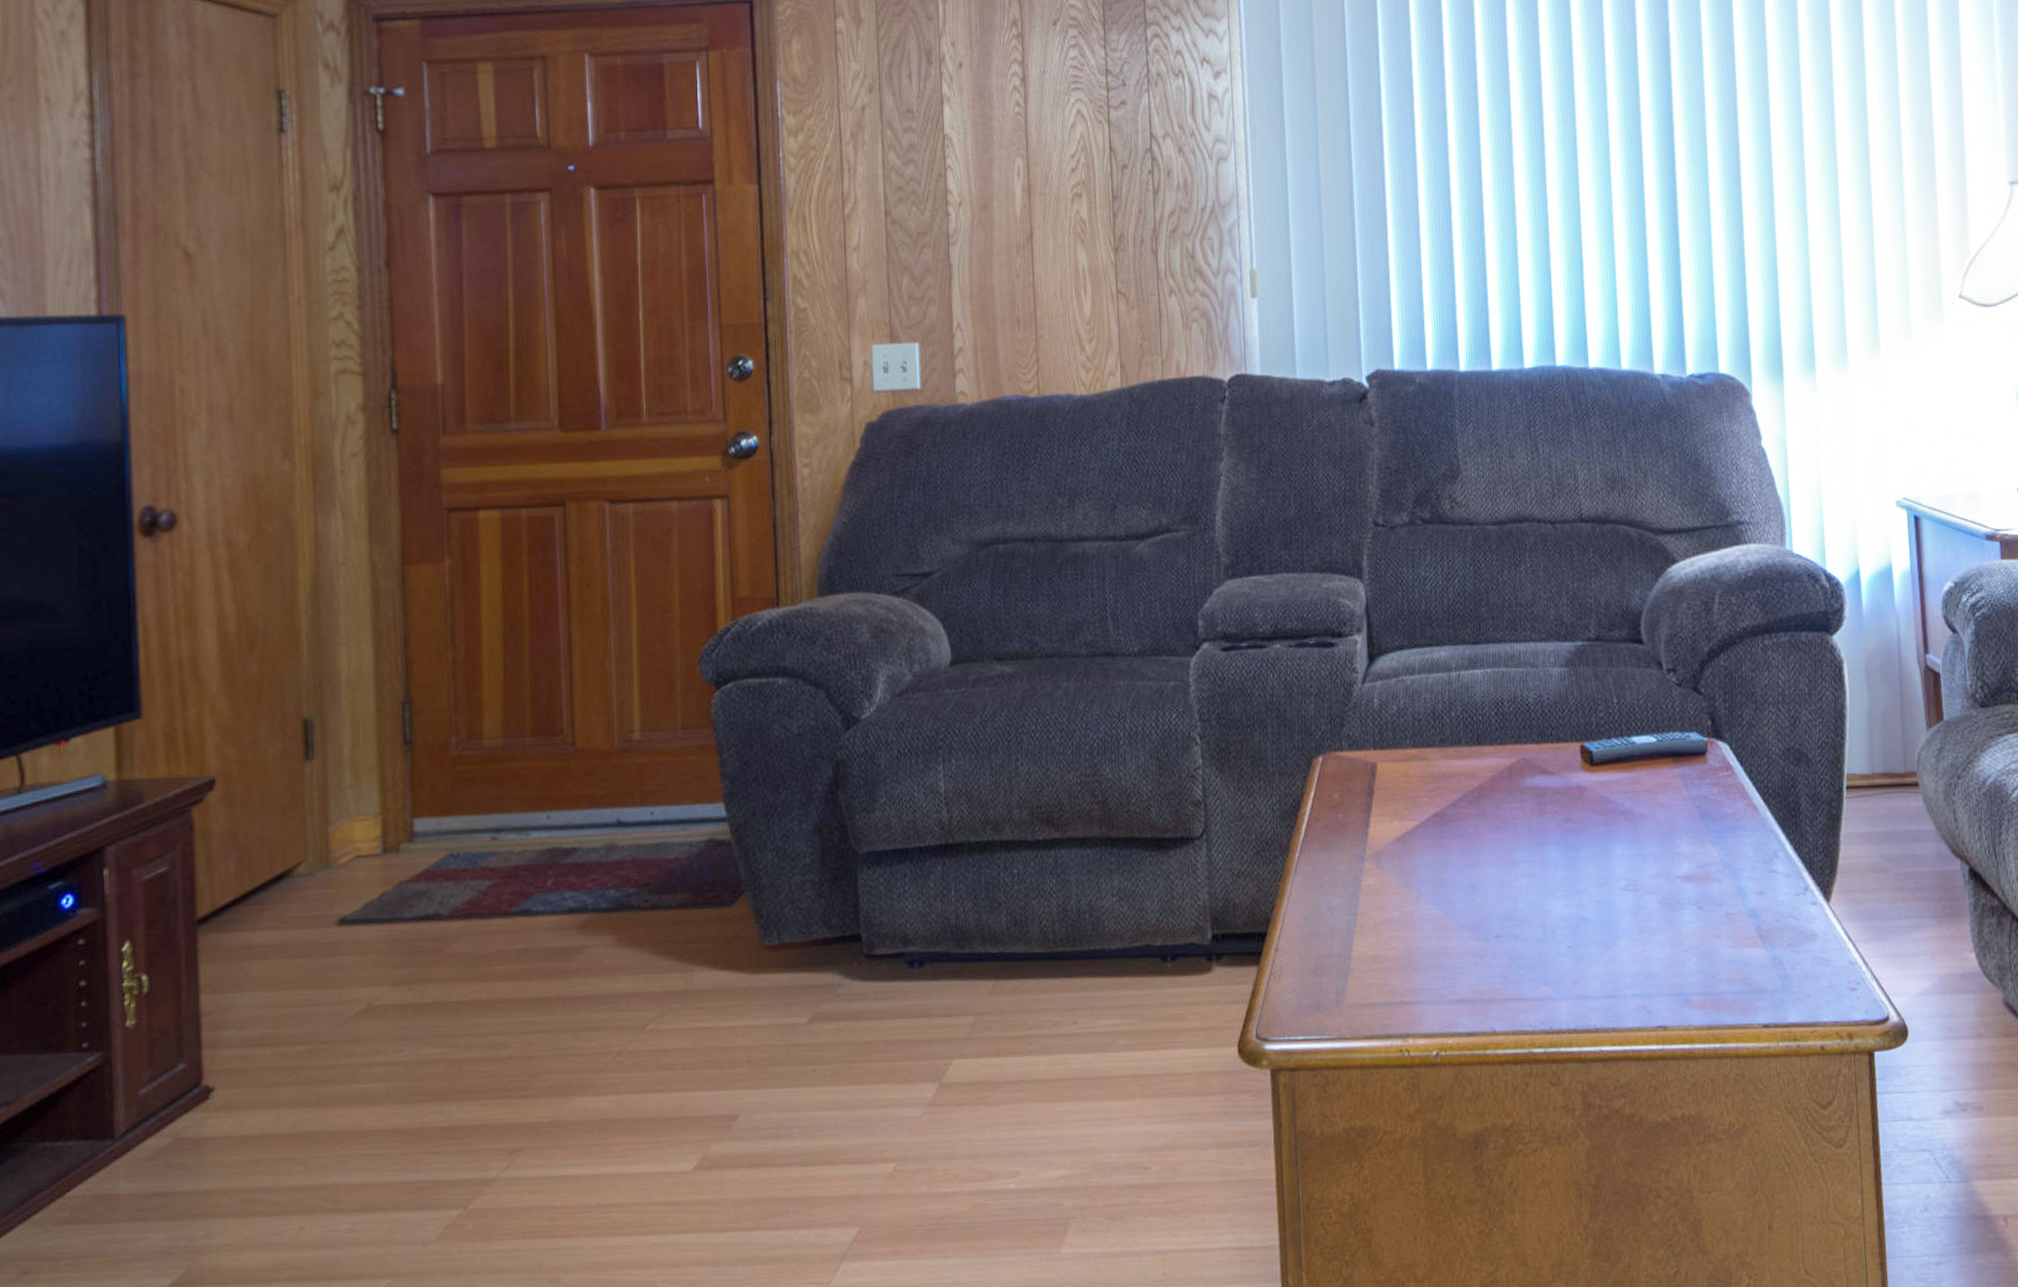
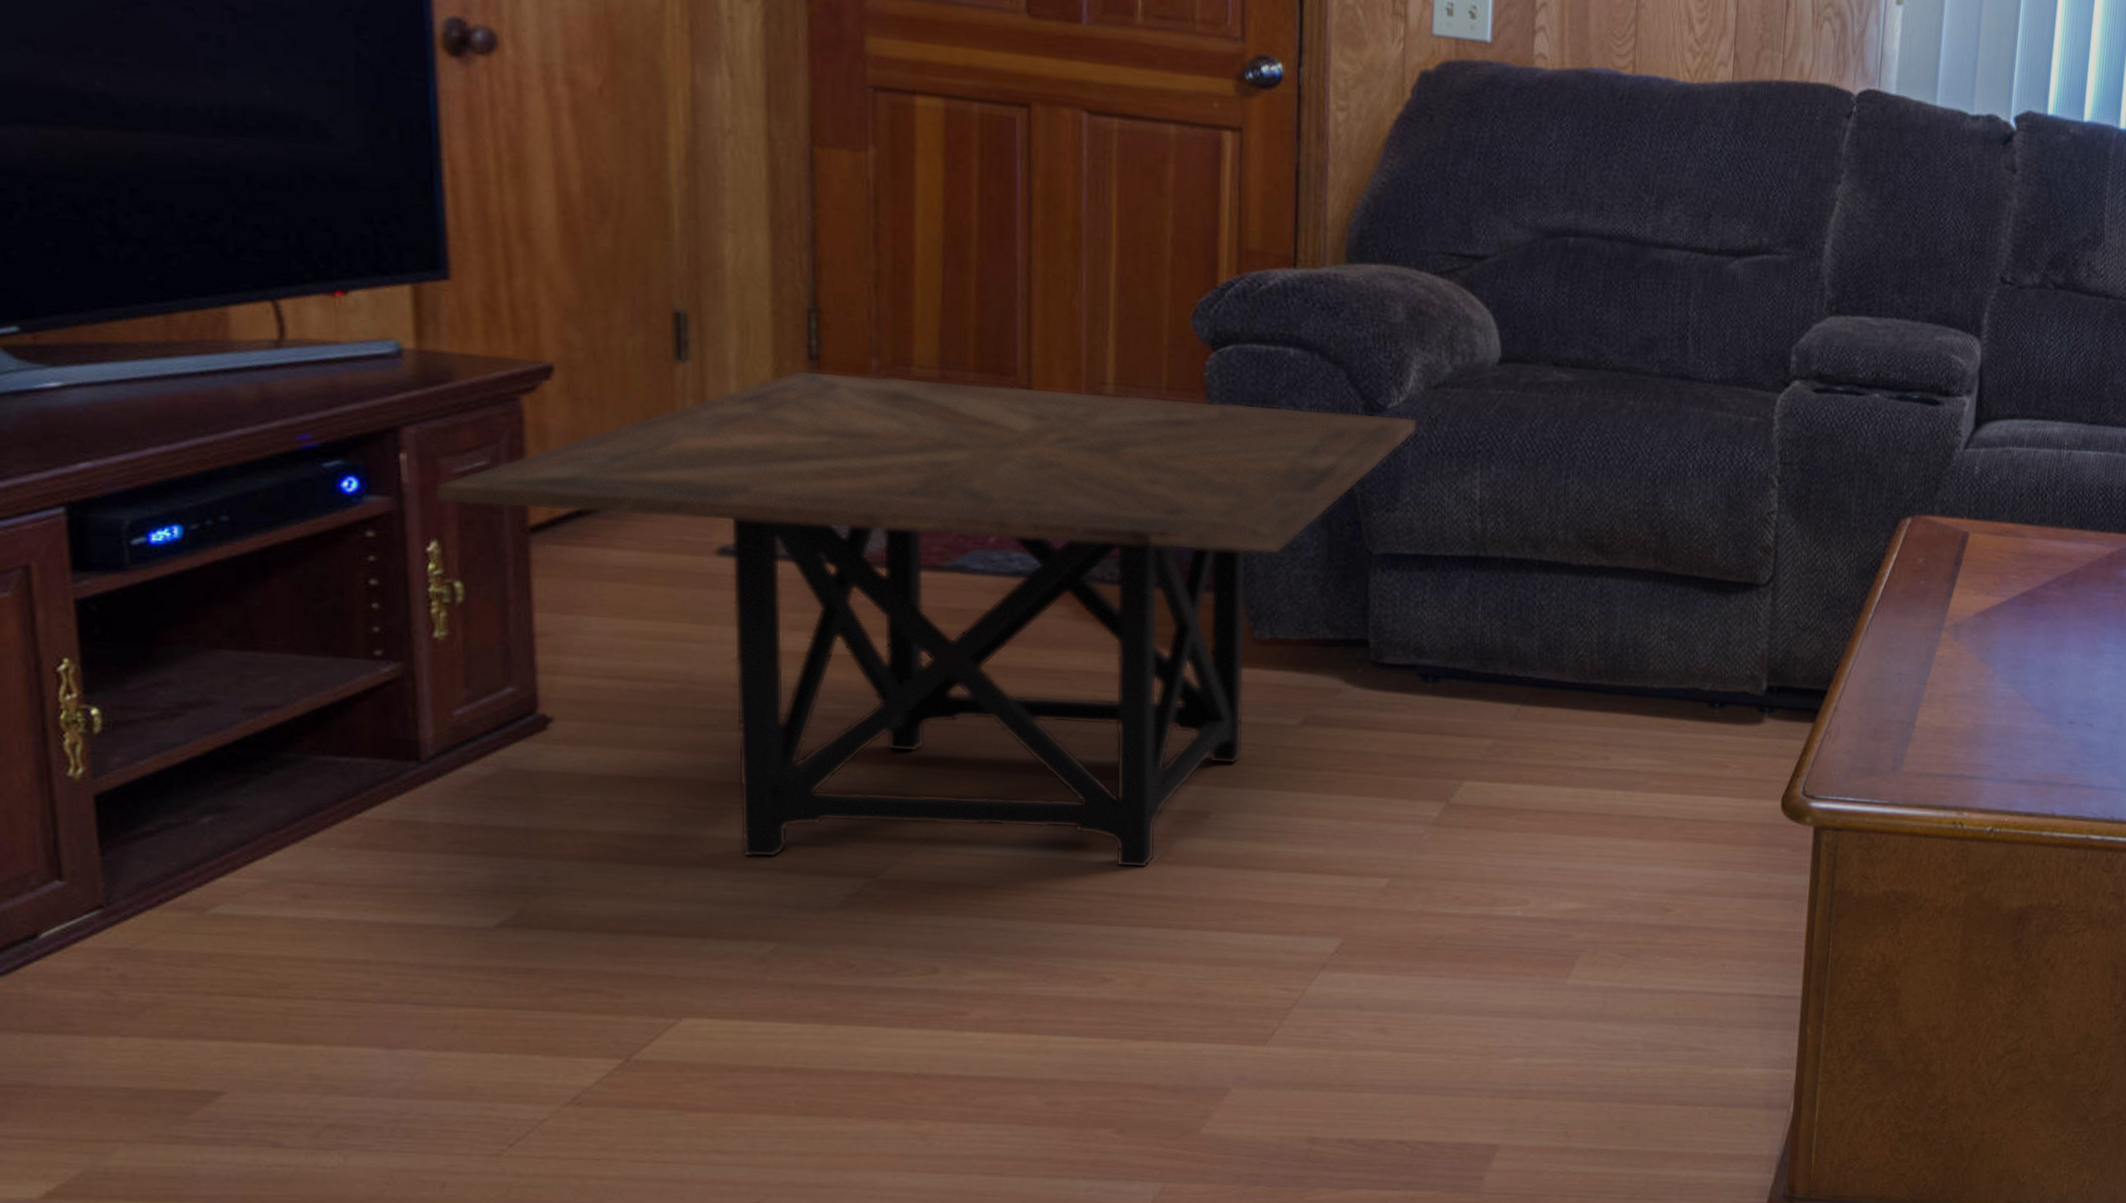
side table: none [128,724,887,1200] -> present [435,369,1418,869]

